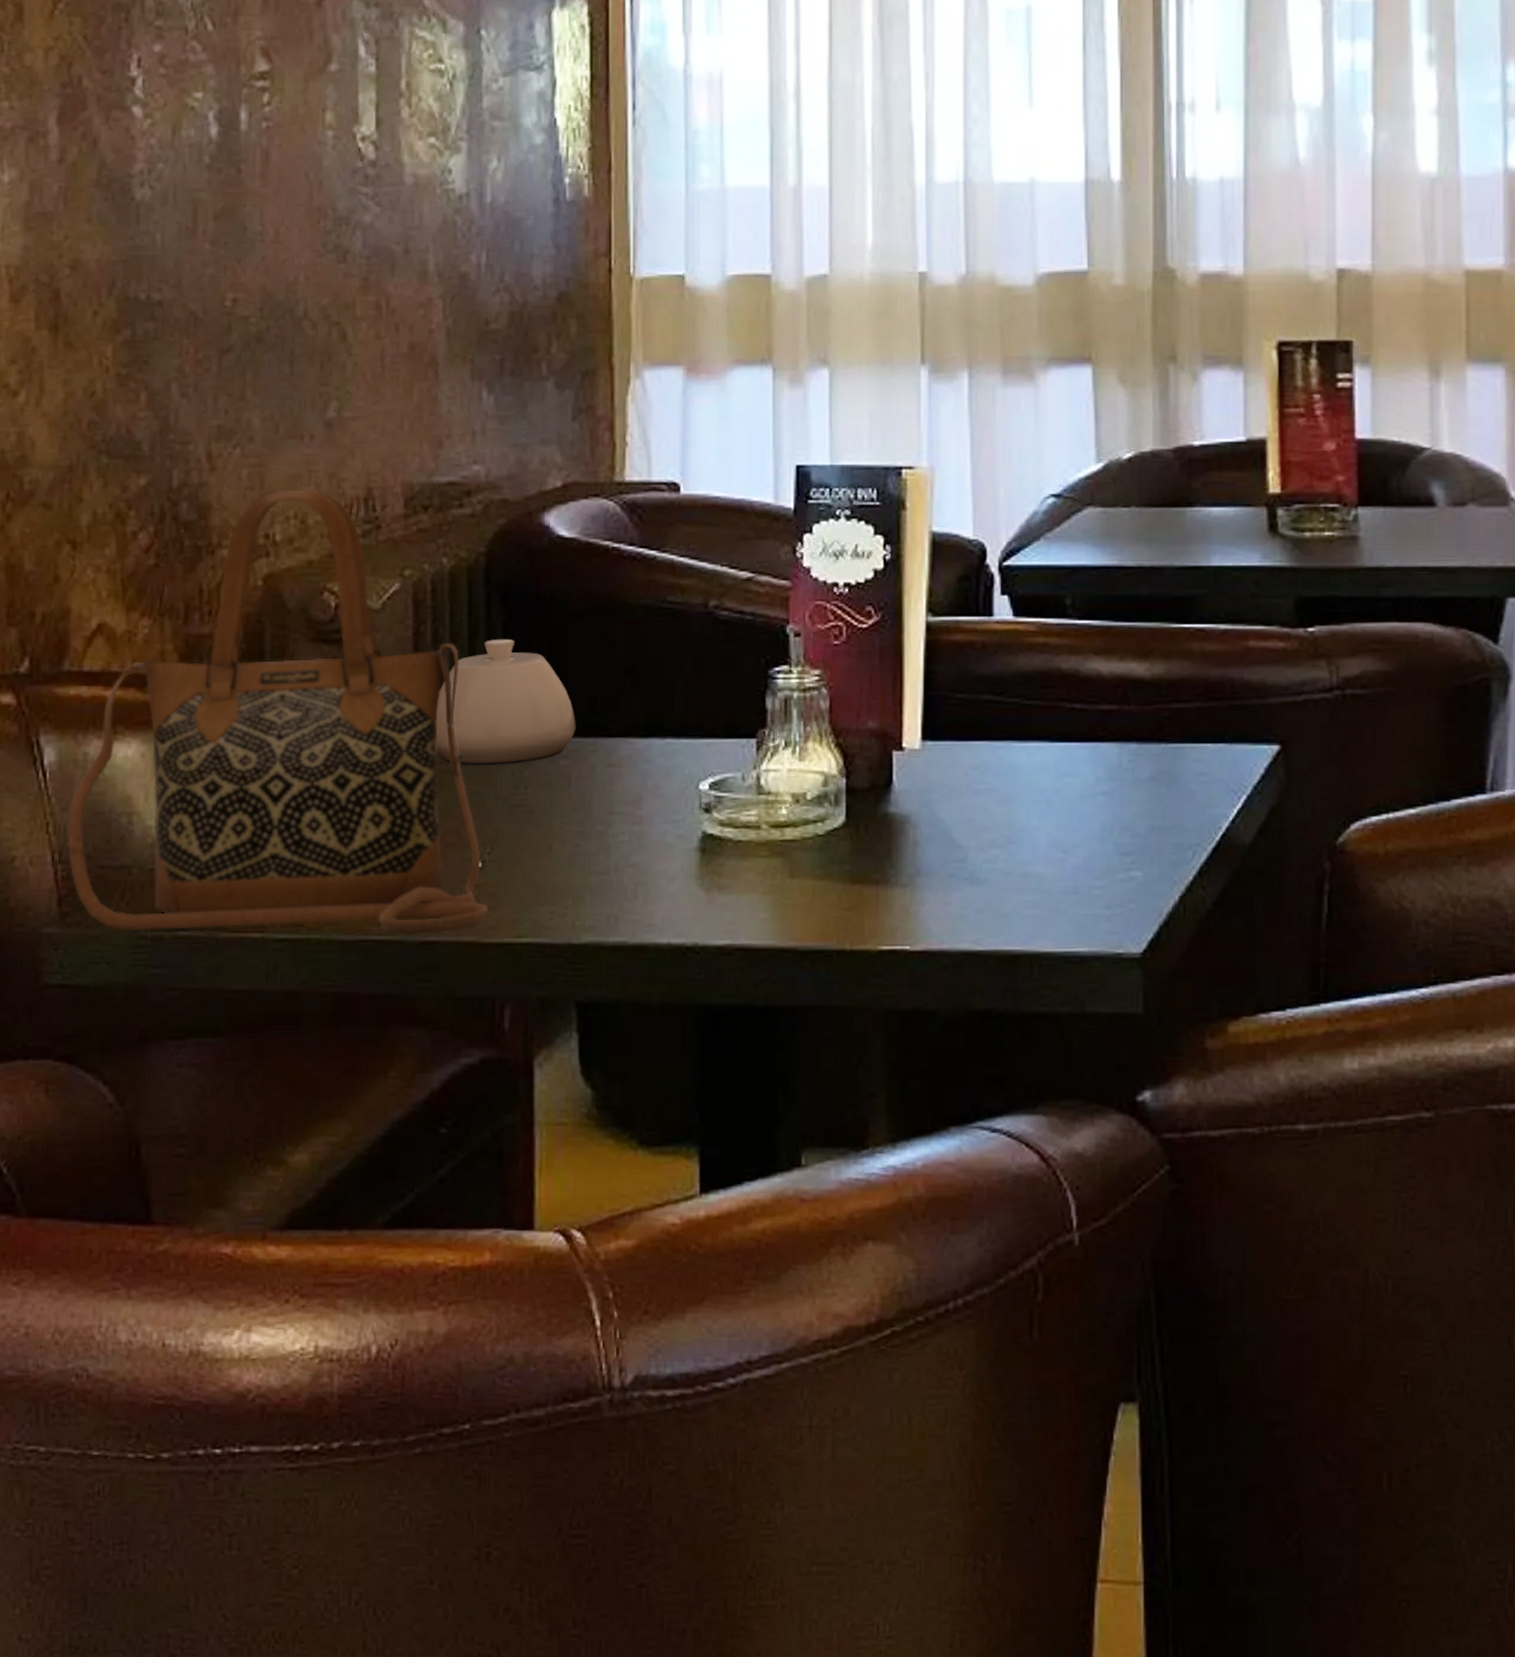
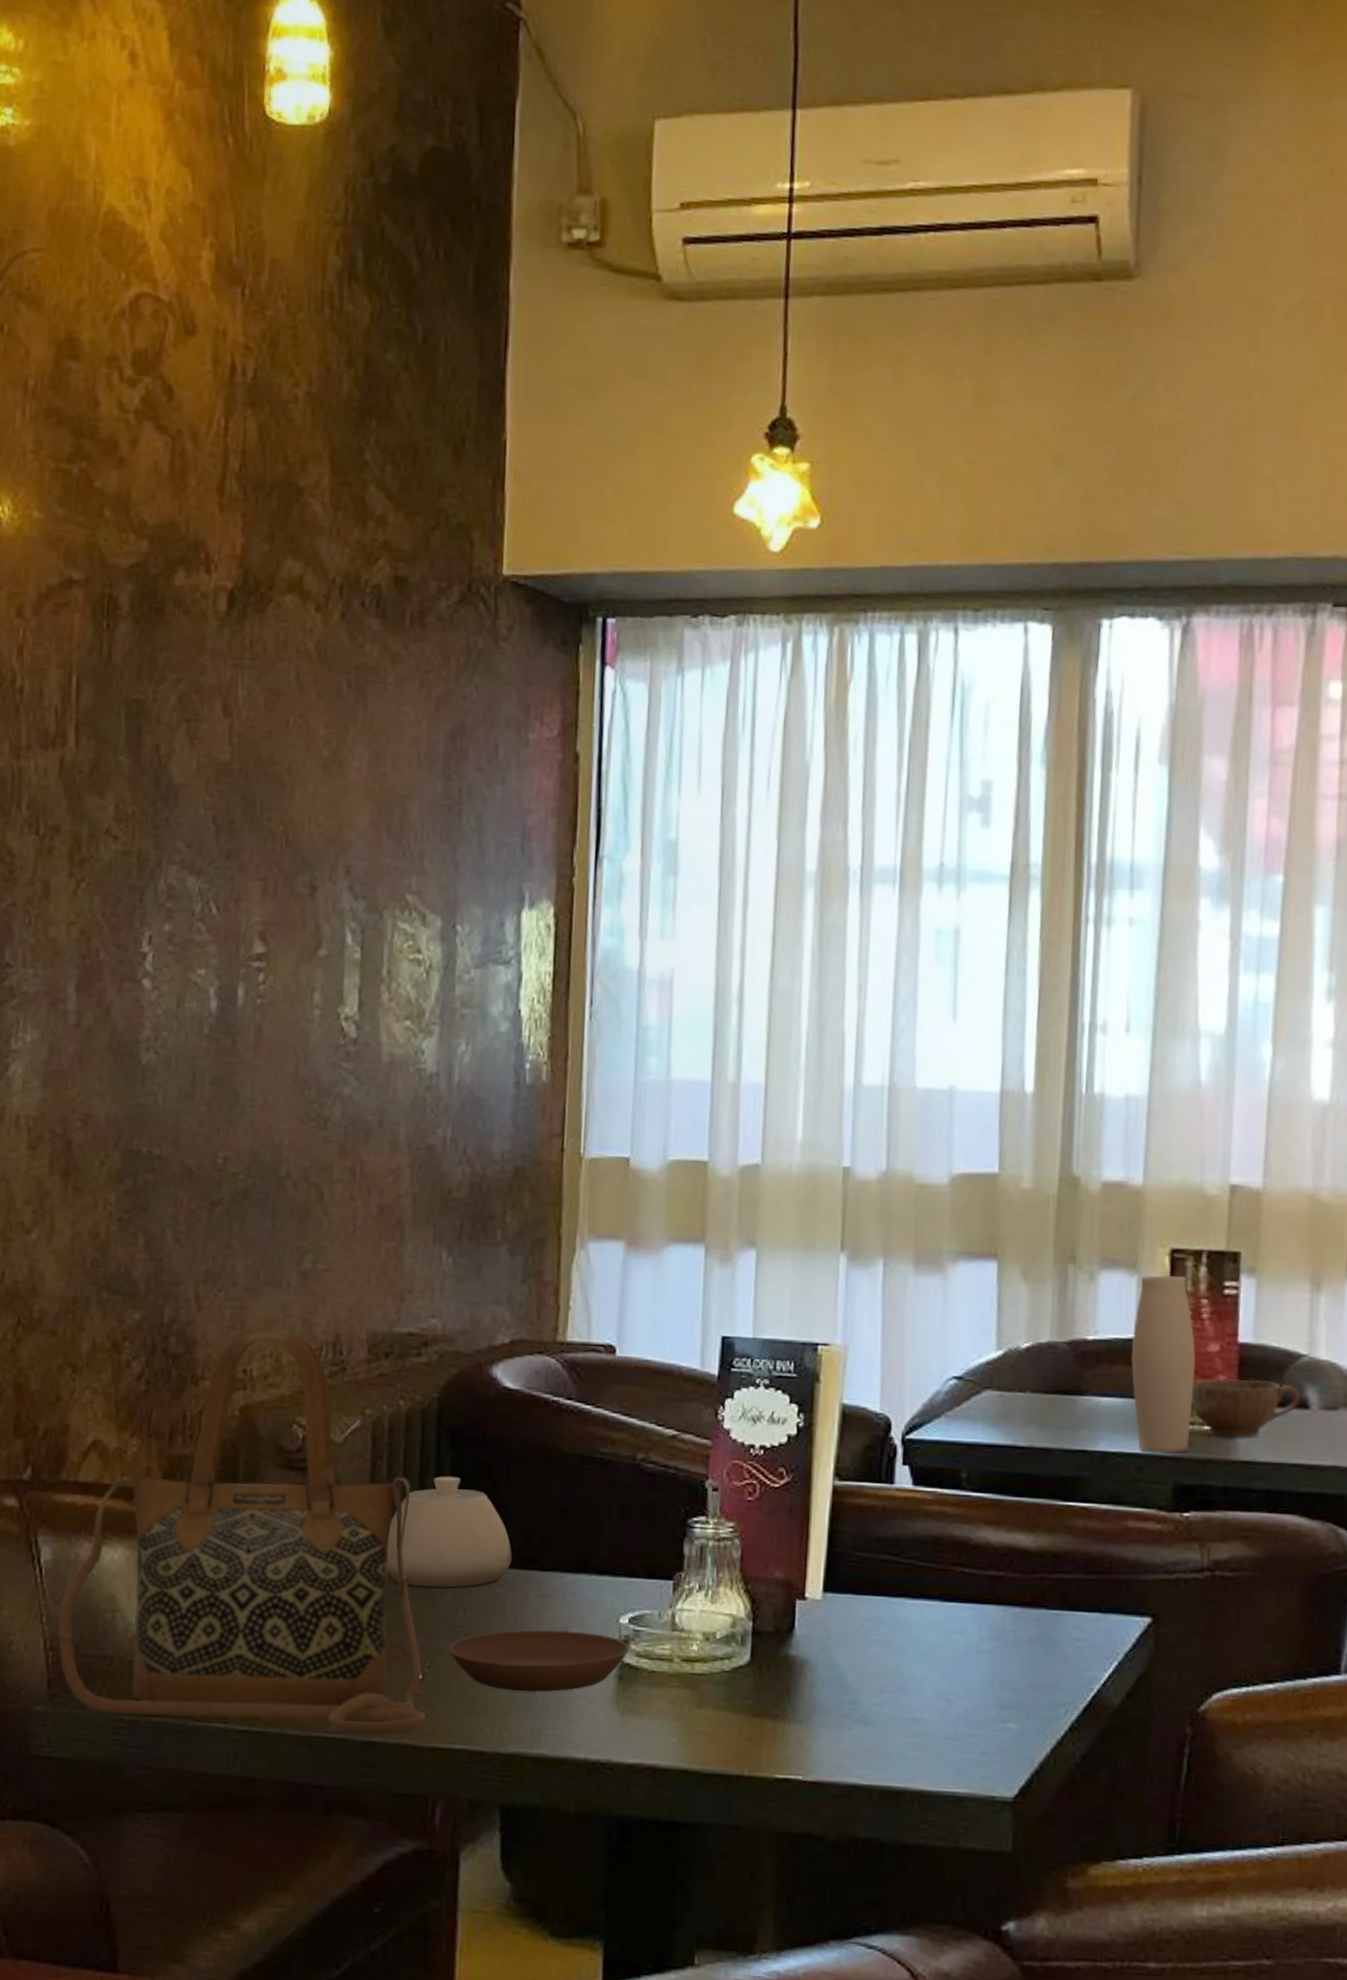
saucer: none [509,801,712,874] -> present [448,1629,630,1692]
vase: none [1241,370,1311,564] -> present [1131,1275,1196,1454]
teacup: none [1309,478,1425,543] -> present [1191,1379,1300,1437]

